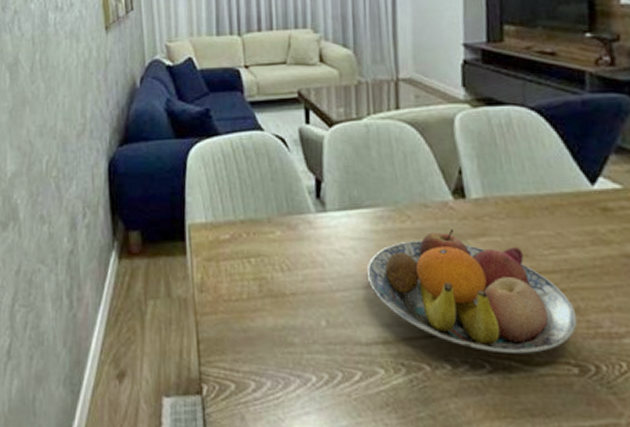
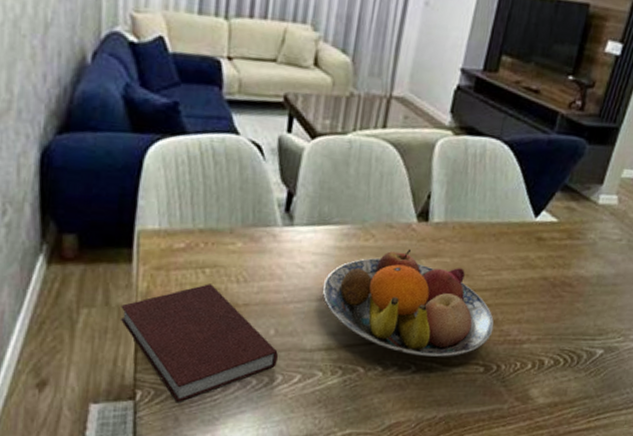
notebook: none [181,273,335,399] -> present [119,284,279,402]

